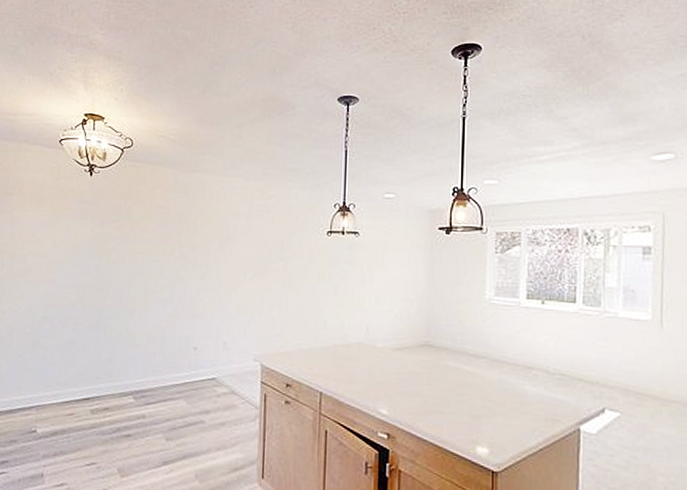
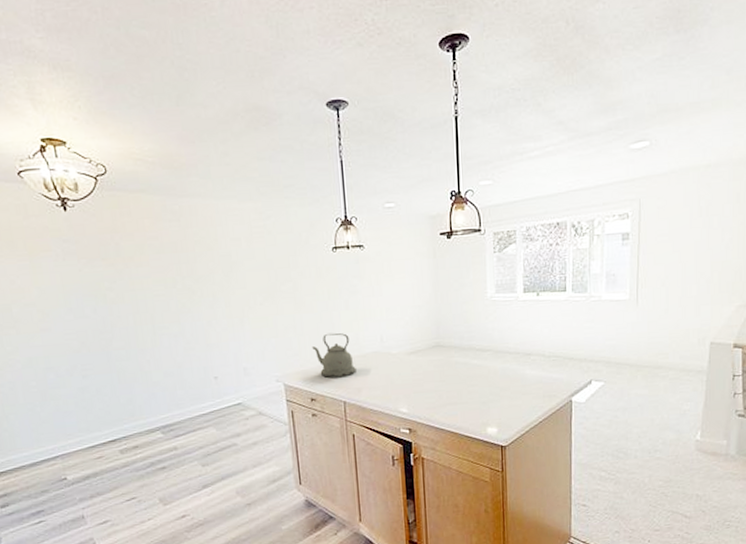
kettle: none [295,317,337,366] -> present [312,333,356,379]

